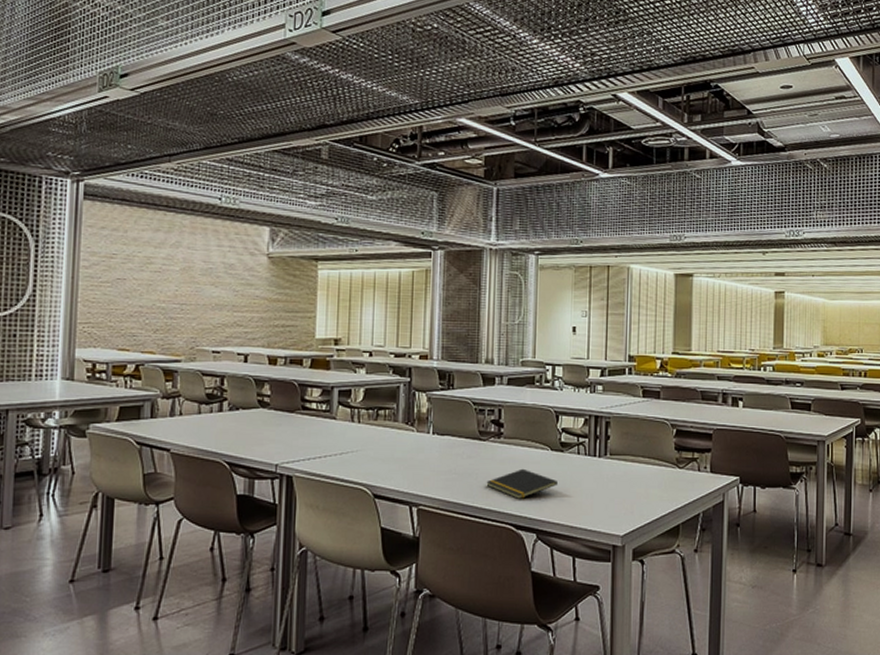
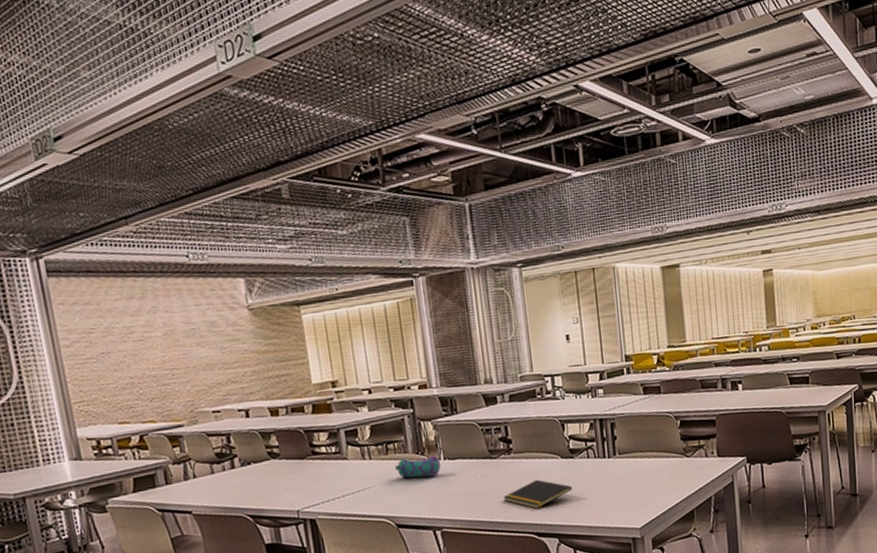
pencil case: none [382,426,428,449] -> present [395,455,441,478]

